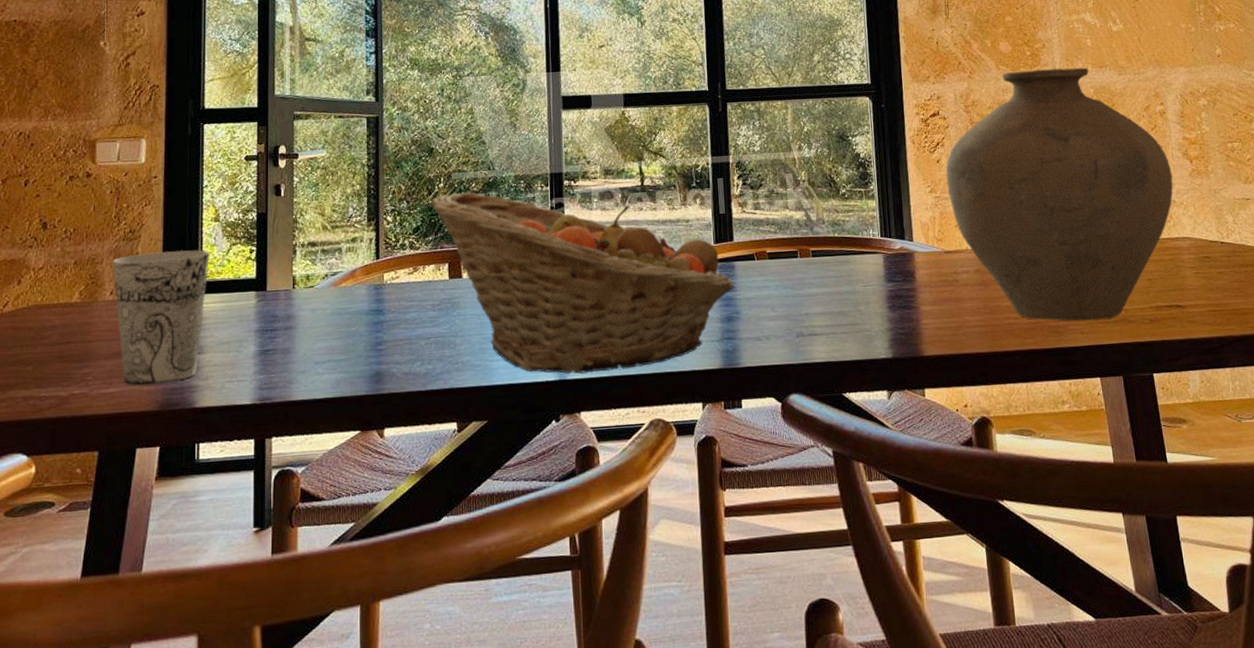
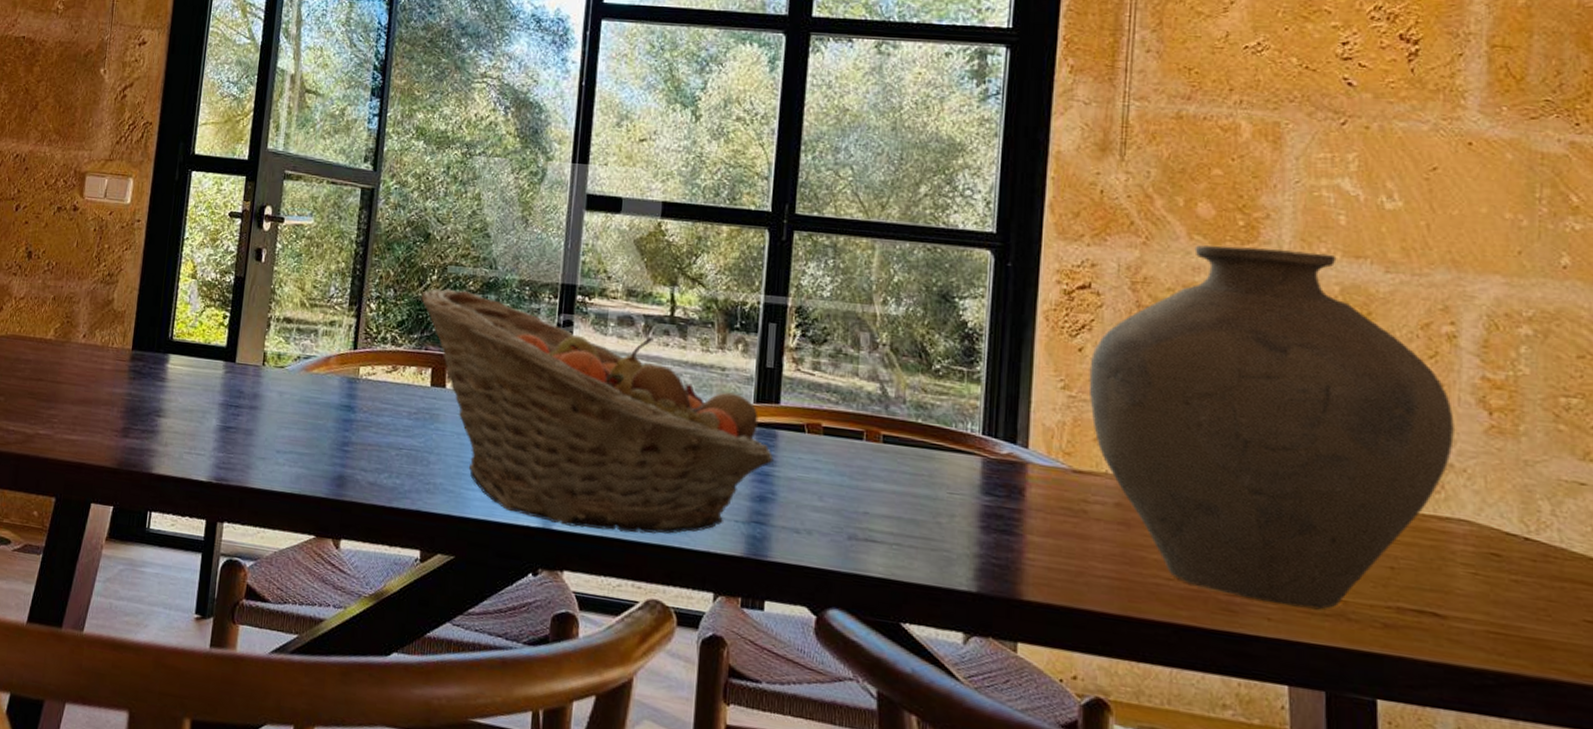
cup: present [112,250,210,386] -> none [86,300,183,442]

